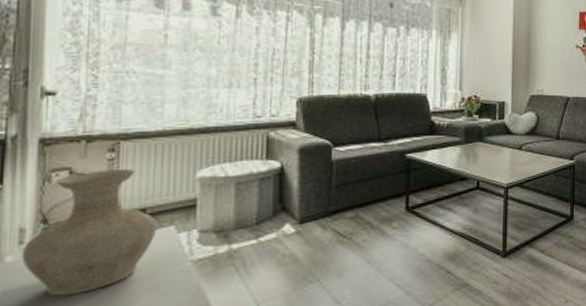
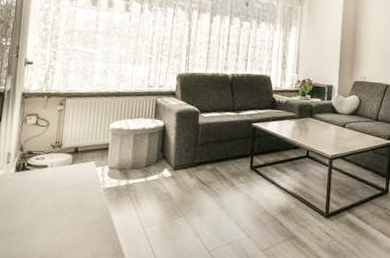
vase: present [21,169,157,297] -> none [7,117,84,203]

